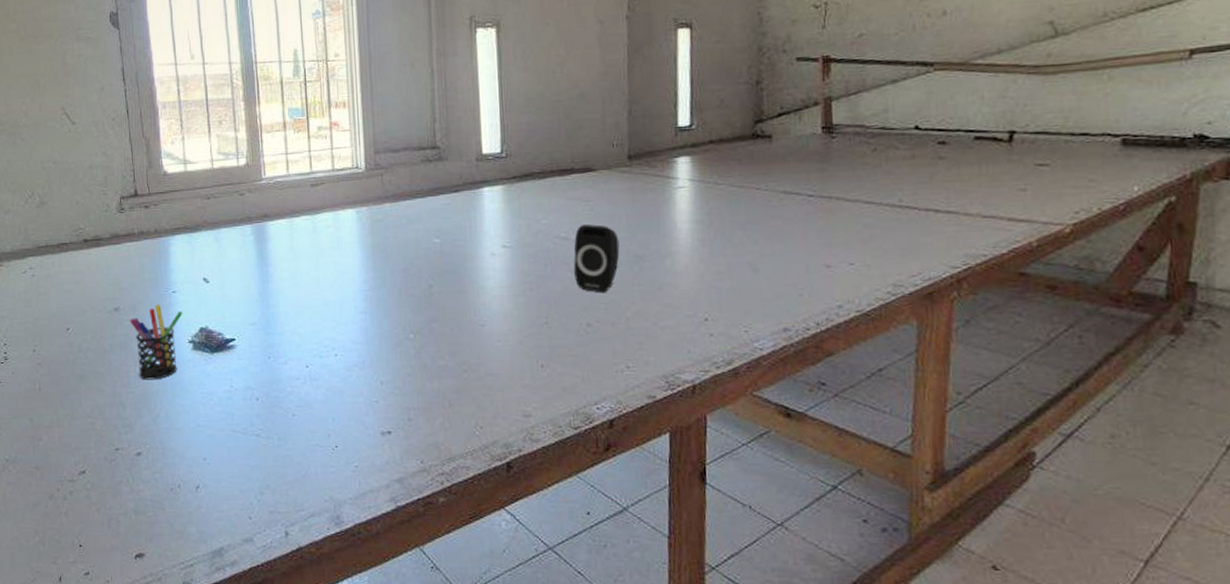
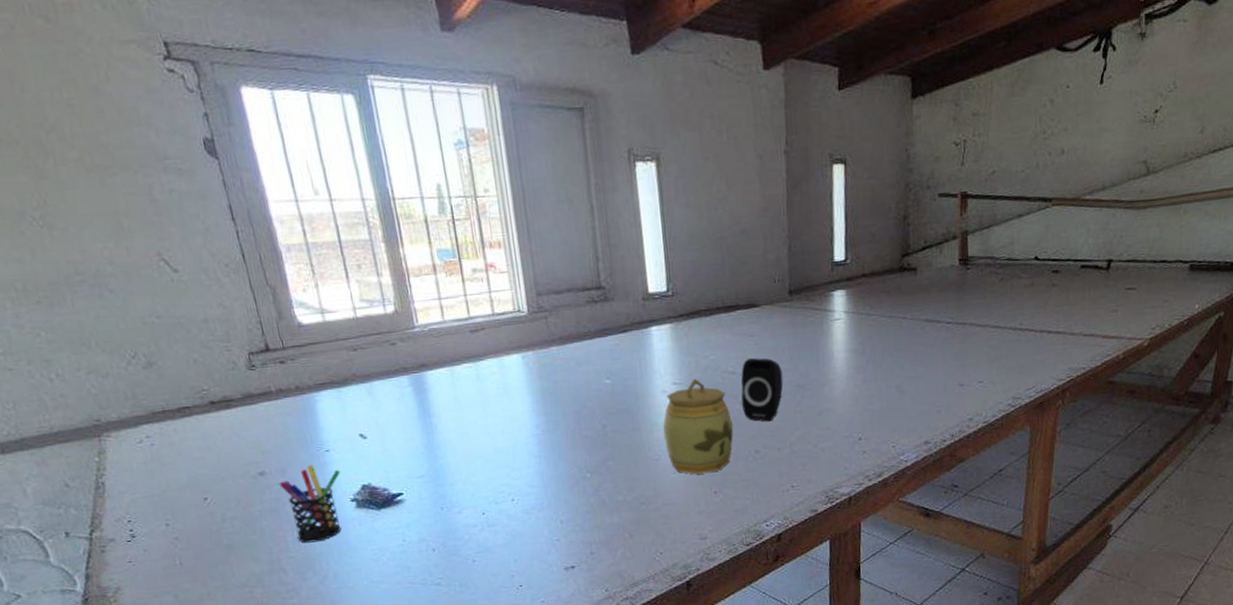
jar: none [490,242,564,345] -> present [663,378,734,475]

